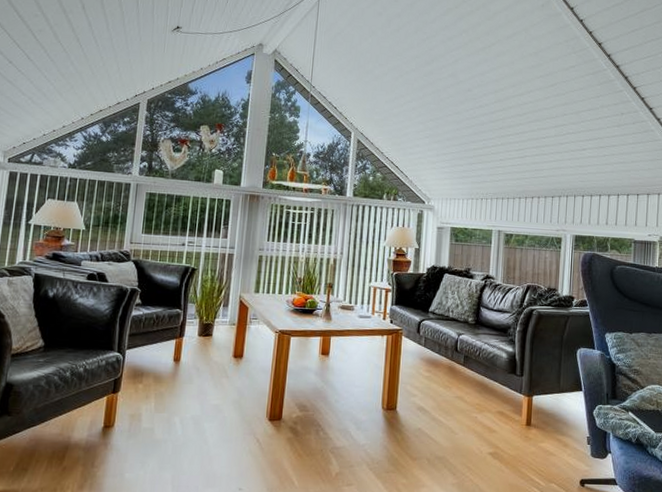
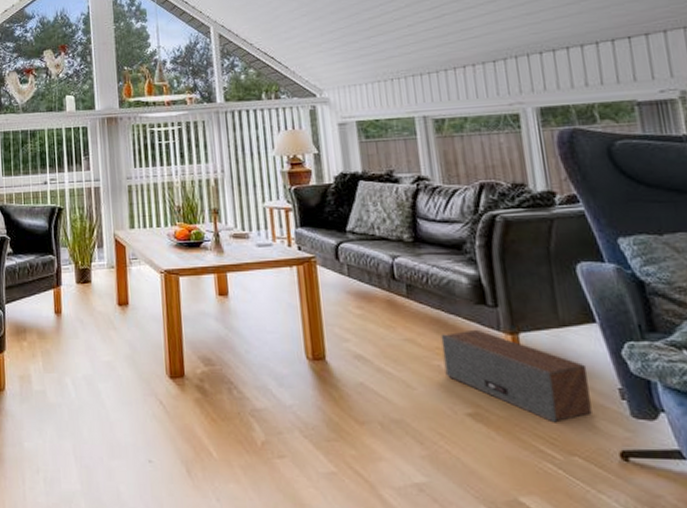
speaker: none [480,391,571,460] -> present [441,329,592,423]

